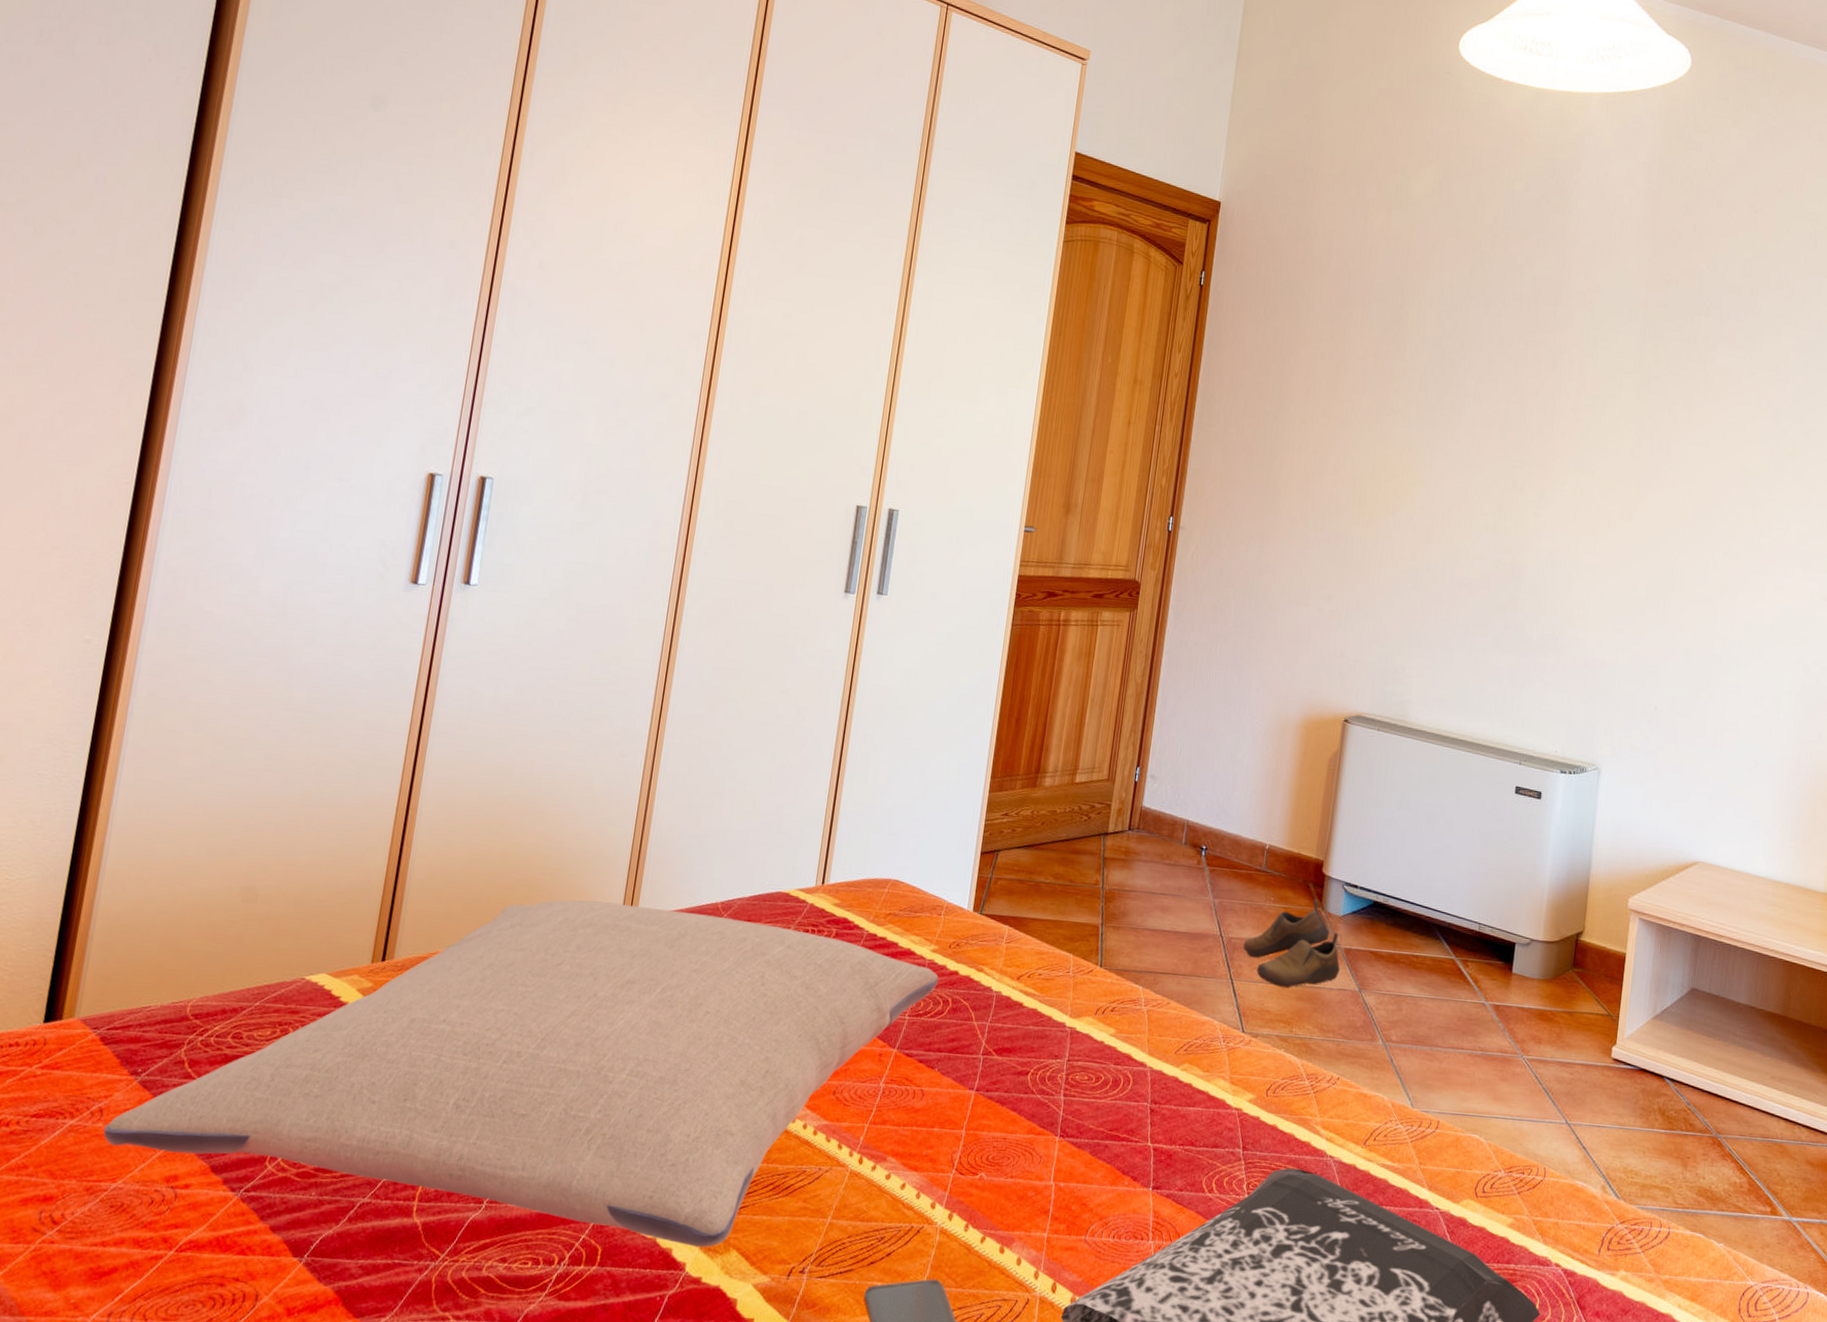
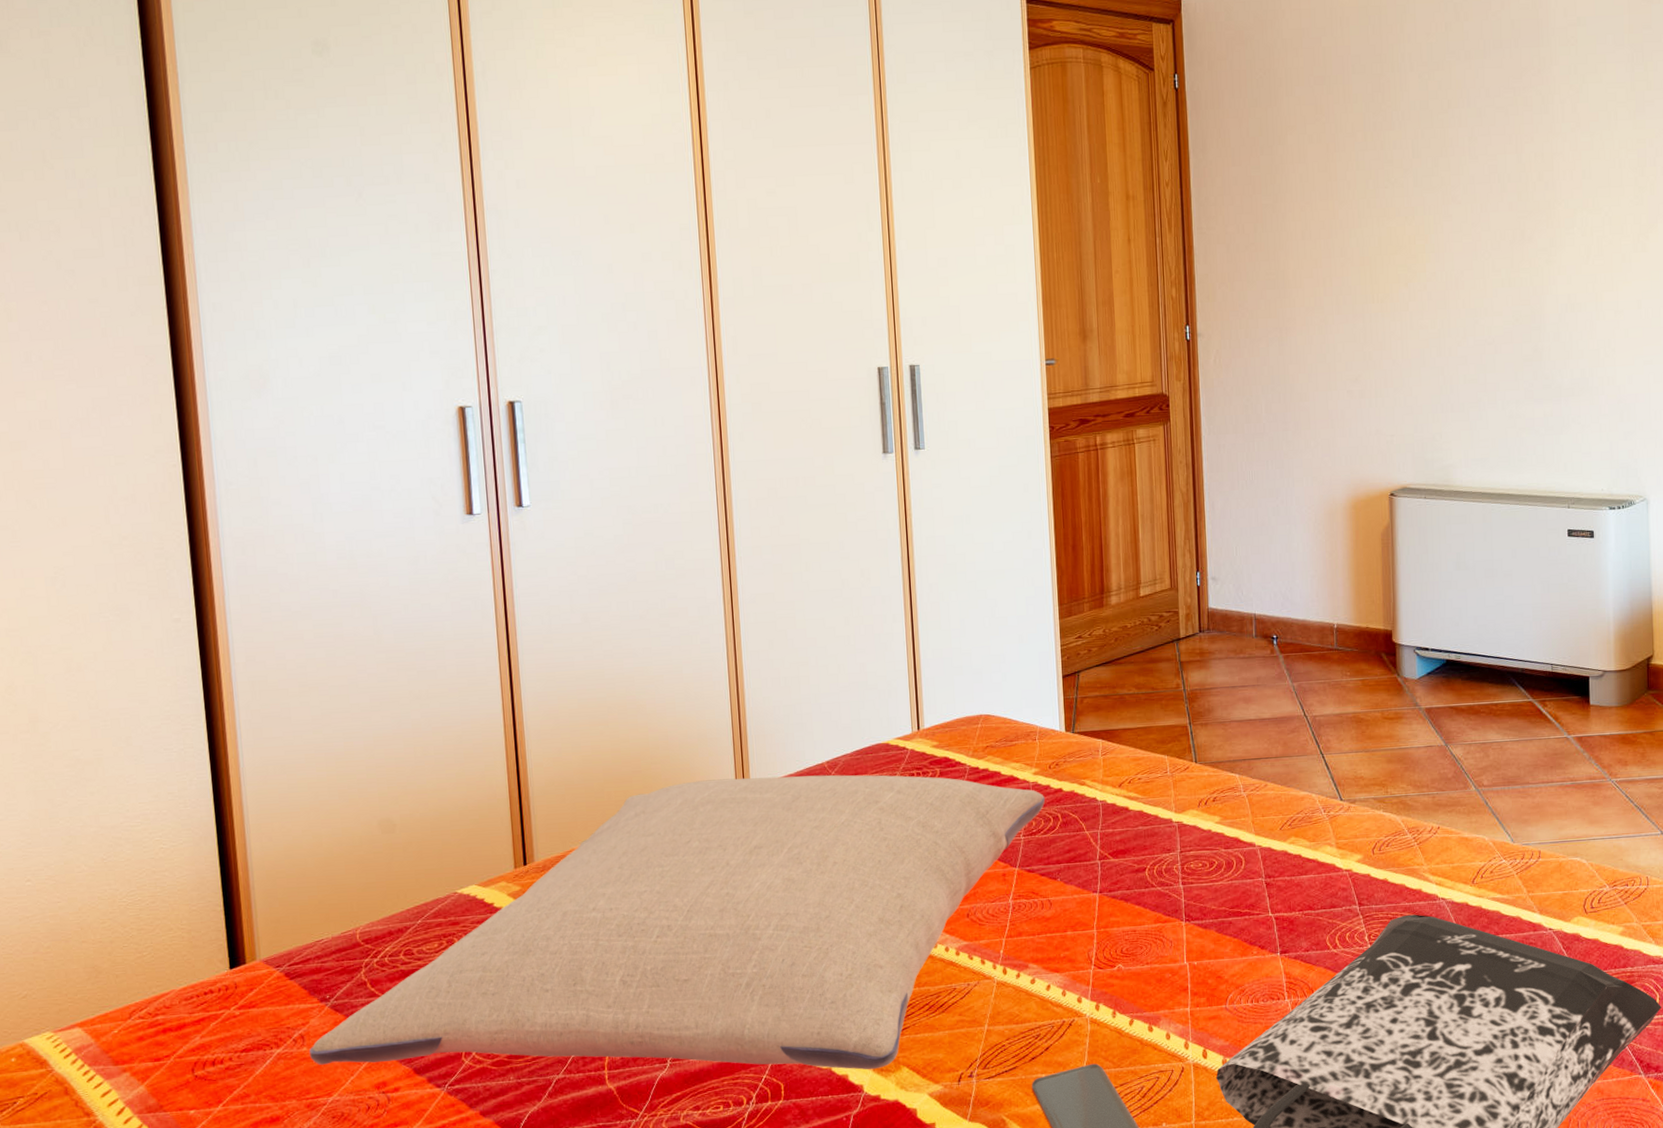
shoe: present [1243,899,1340,987] -> none [1327,667,1424,753]

